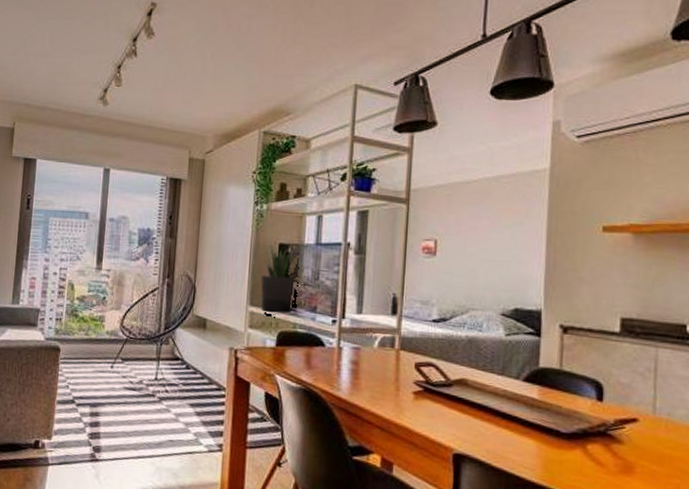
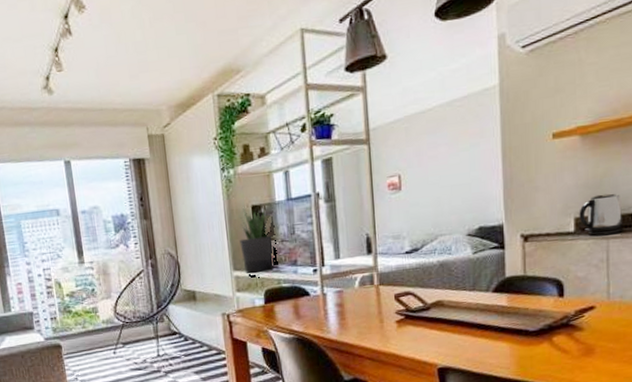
kettle: none [626,298,675,344] -> present [579,193,623,236]

